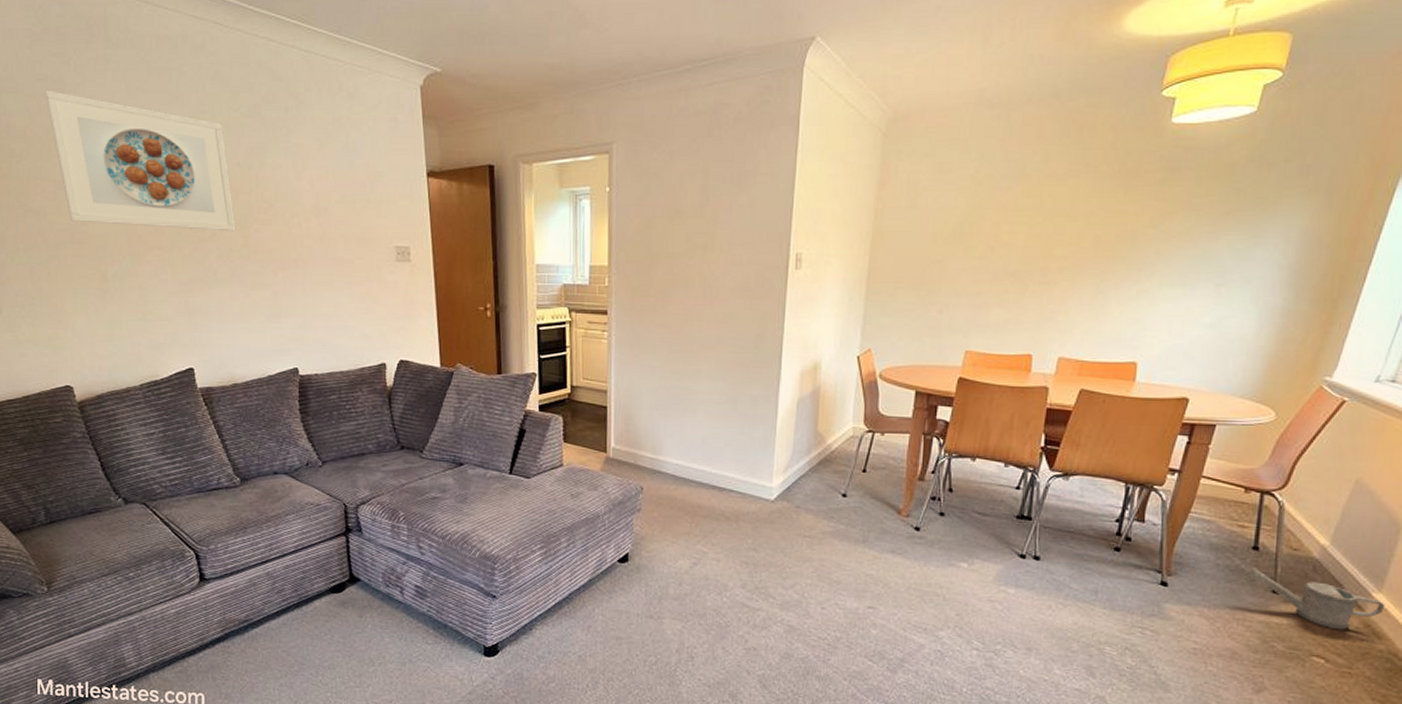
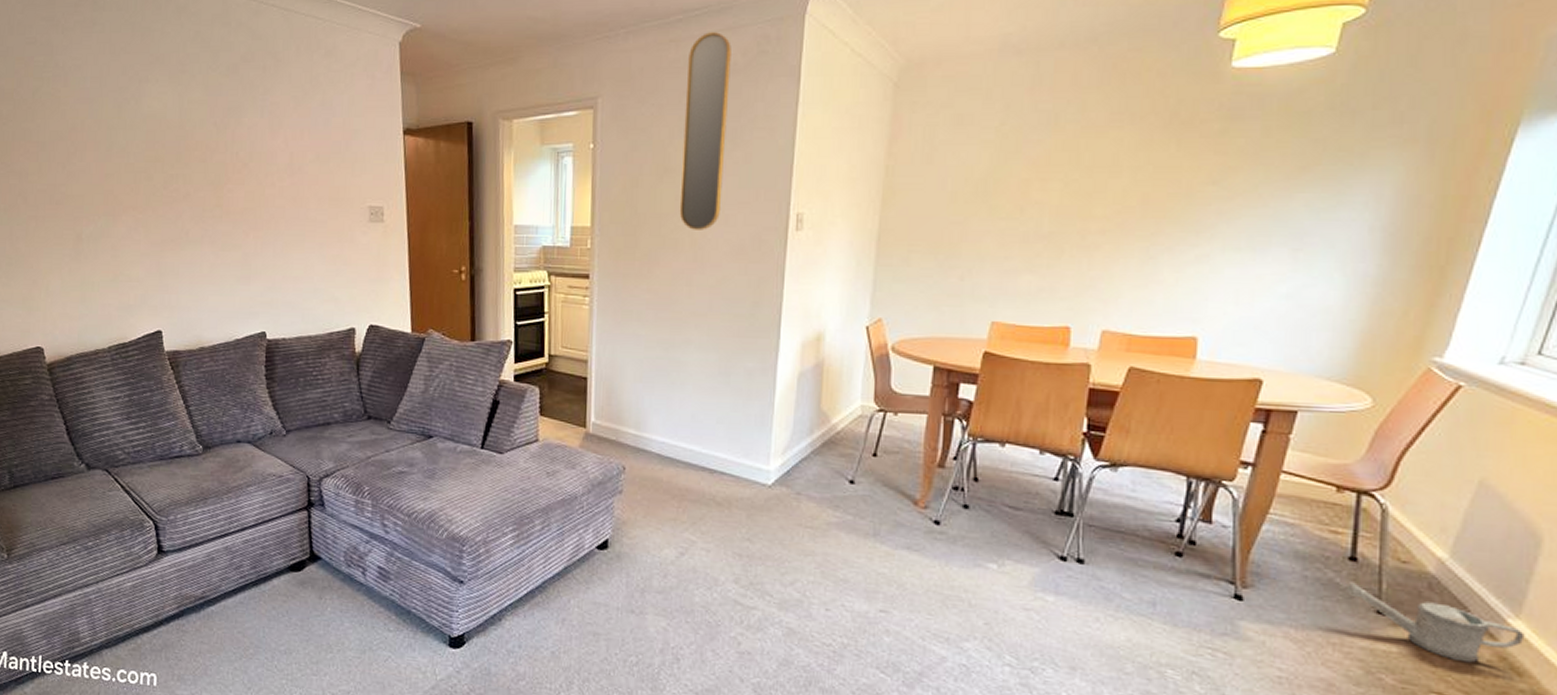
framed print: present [45,89,236,232] -> none [33,52,210,192]
home mirror: none [689,82,736,269] -> present [679,32,731,230]

